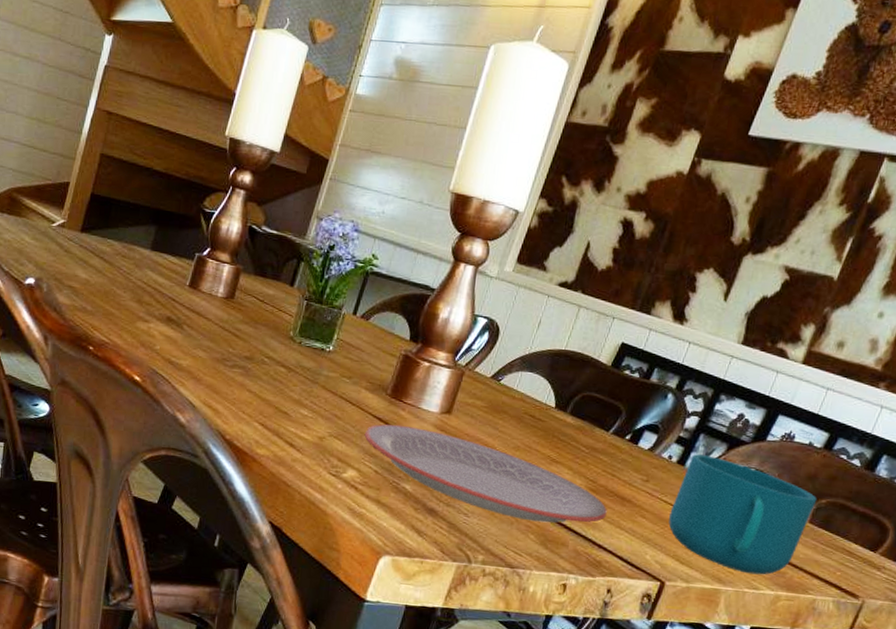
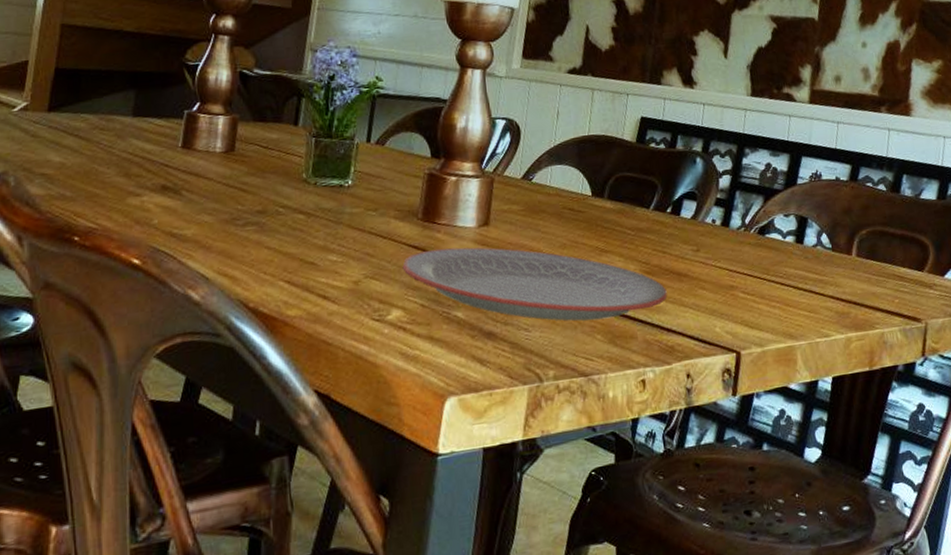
cup: present [668,454,817,575] -> none [727,211,858,323]

